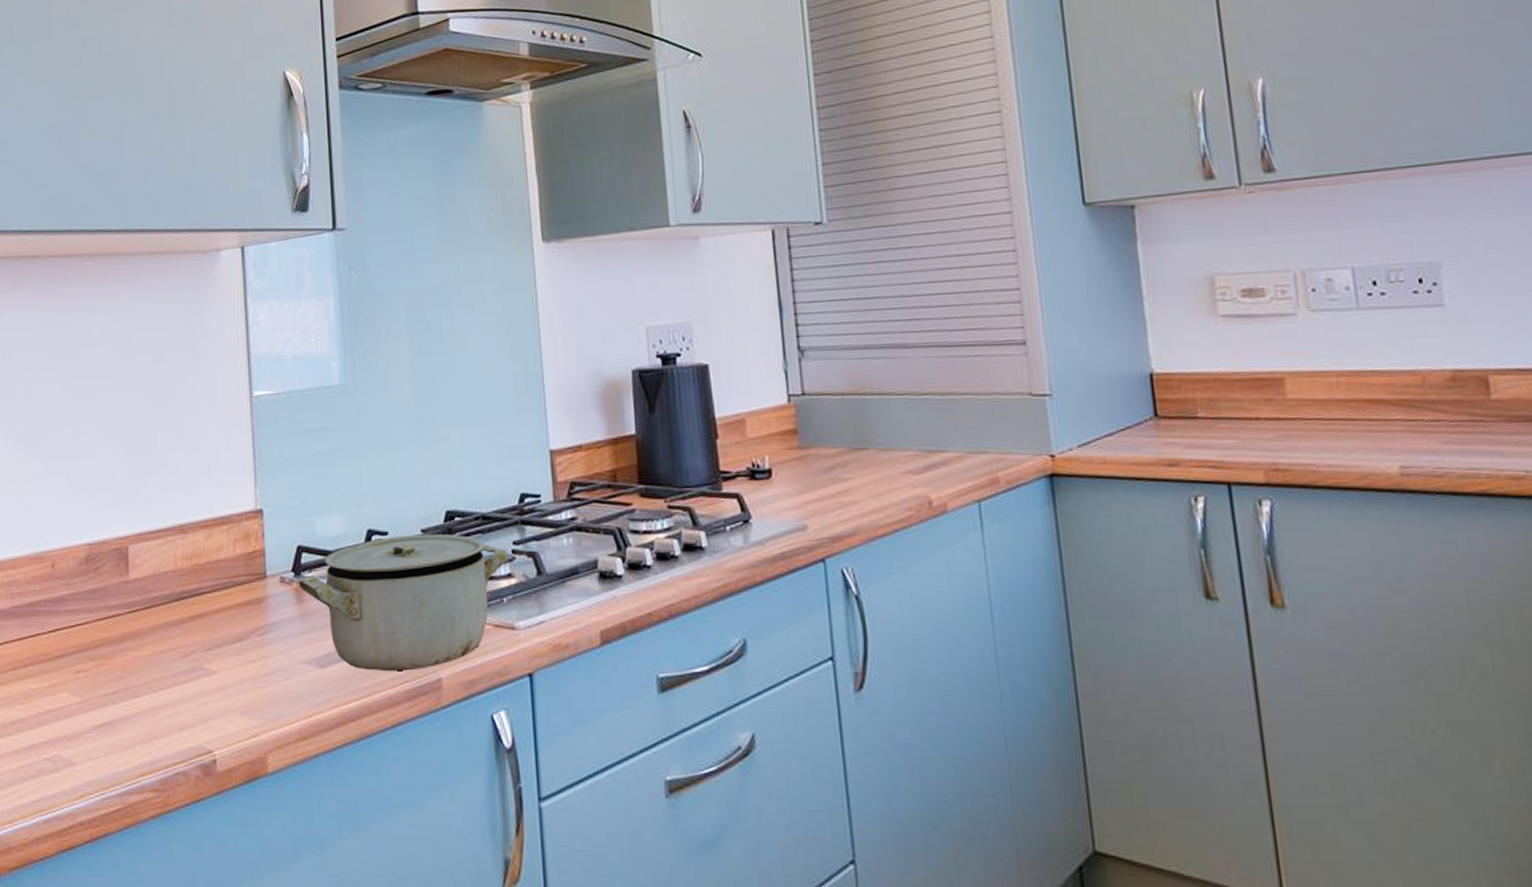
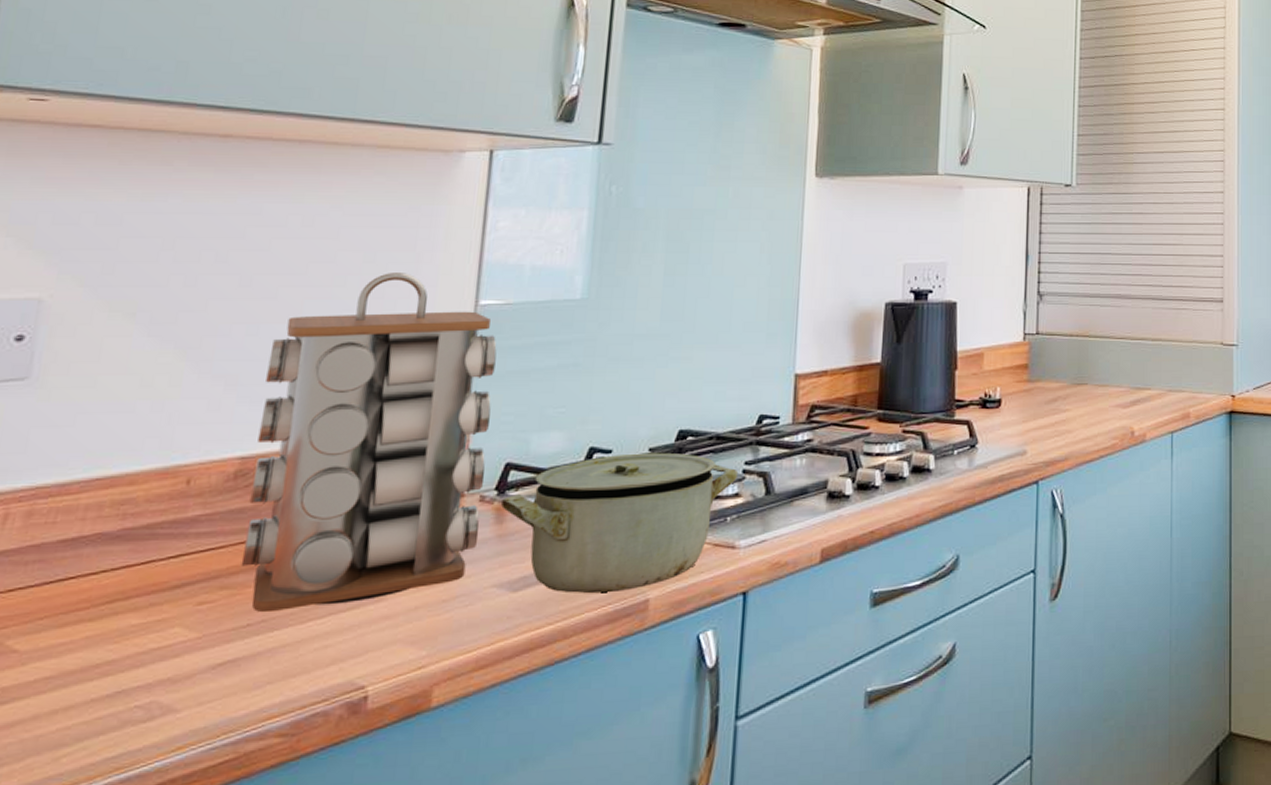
spice rack: none [95,370,285,682] -> present [241,273,497,613]

